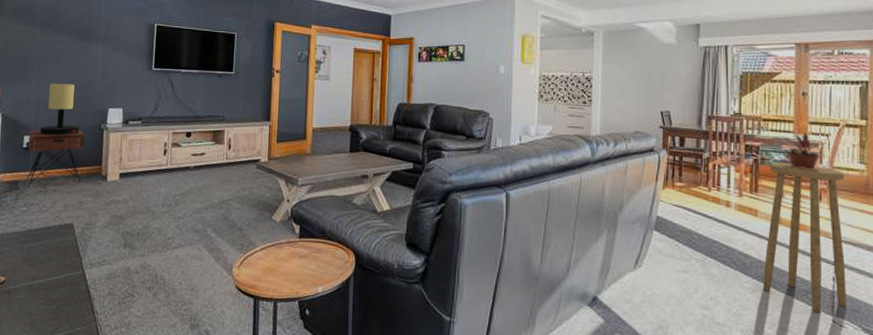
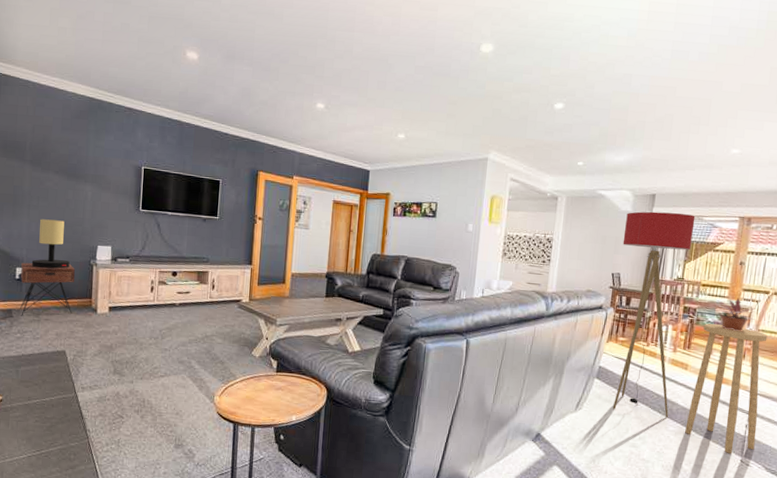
floor lamp: none [669,42,746,272] -> present [612,211,696,417]

